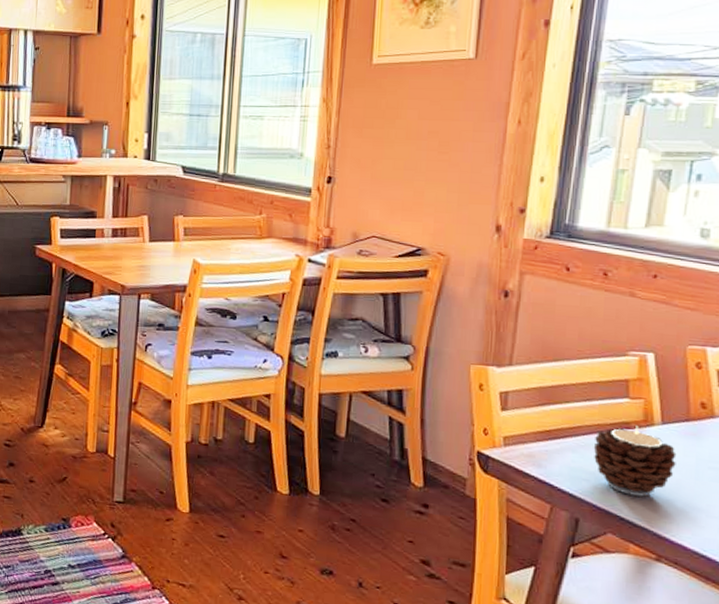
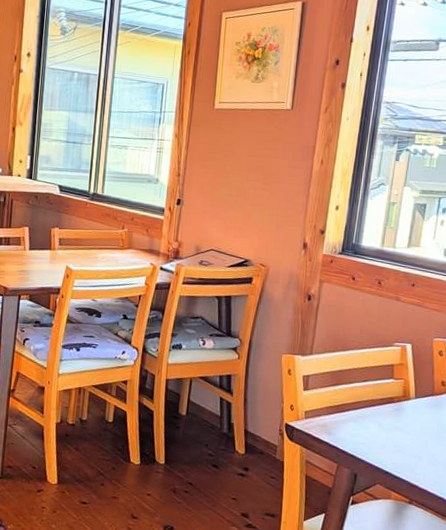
candle: present [593,426,677,497] -> none [368,400,425,455]

